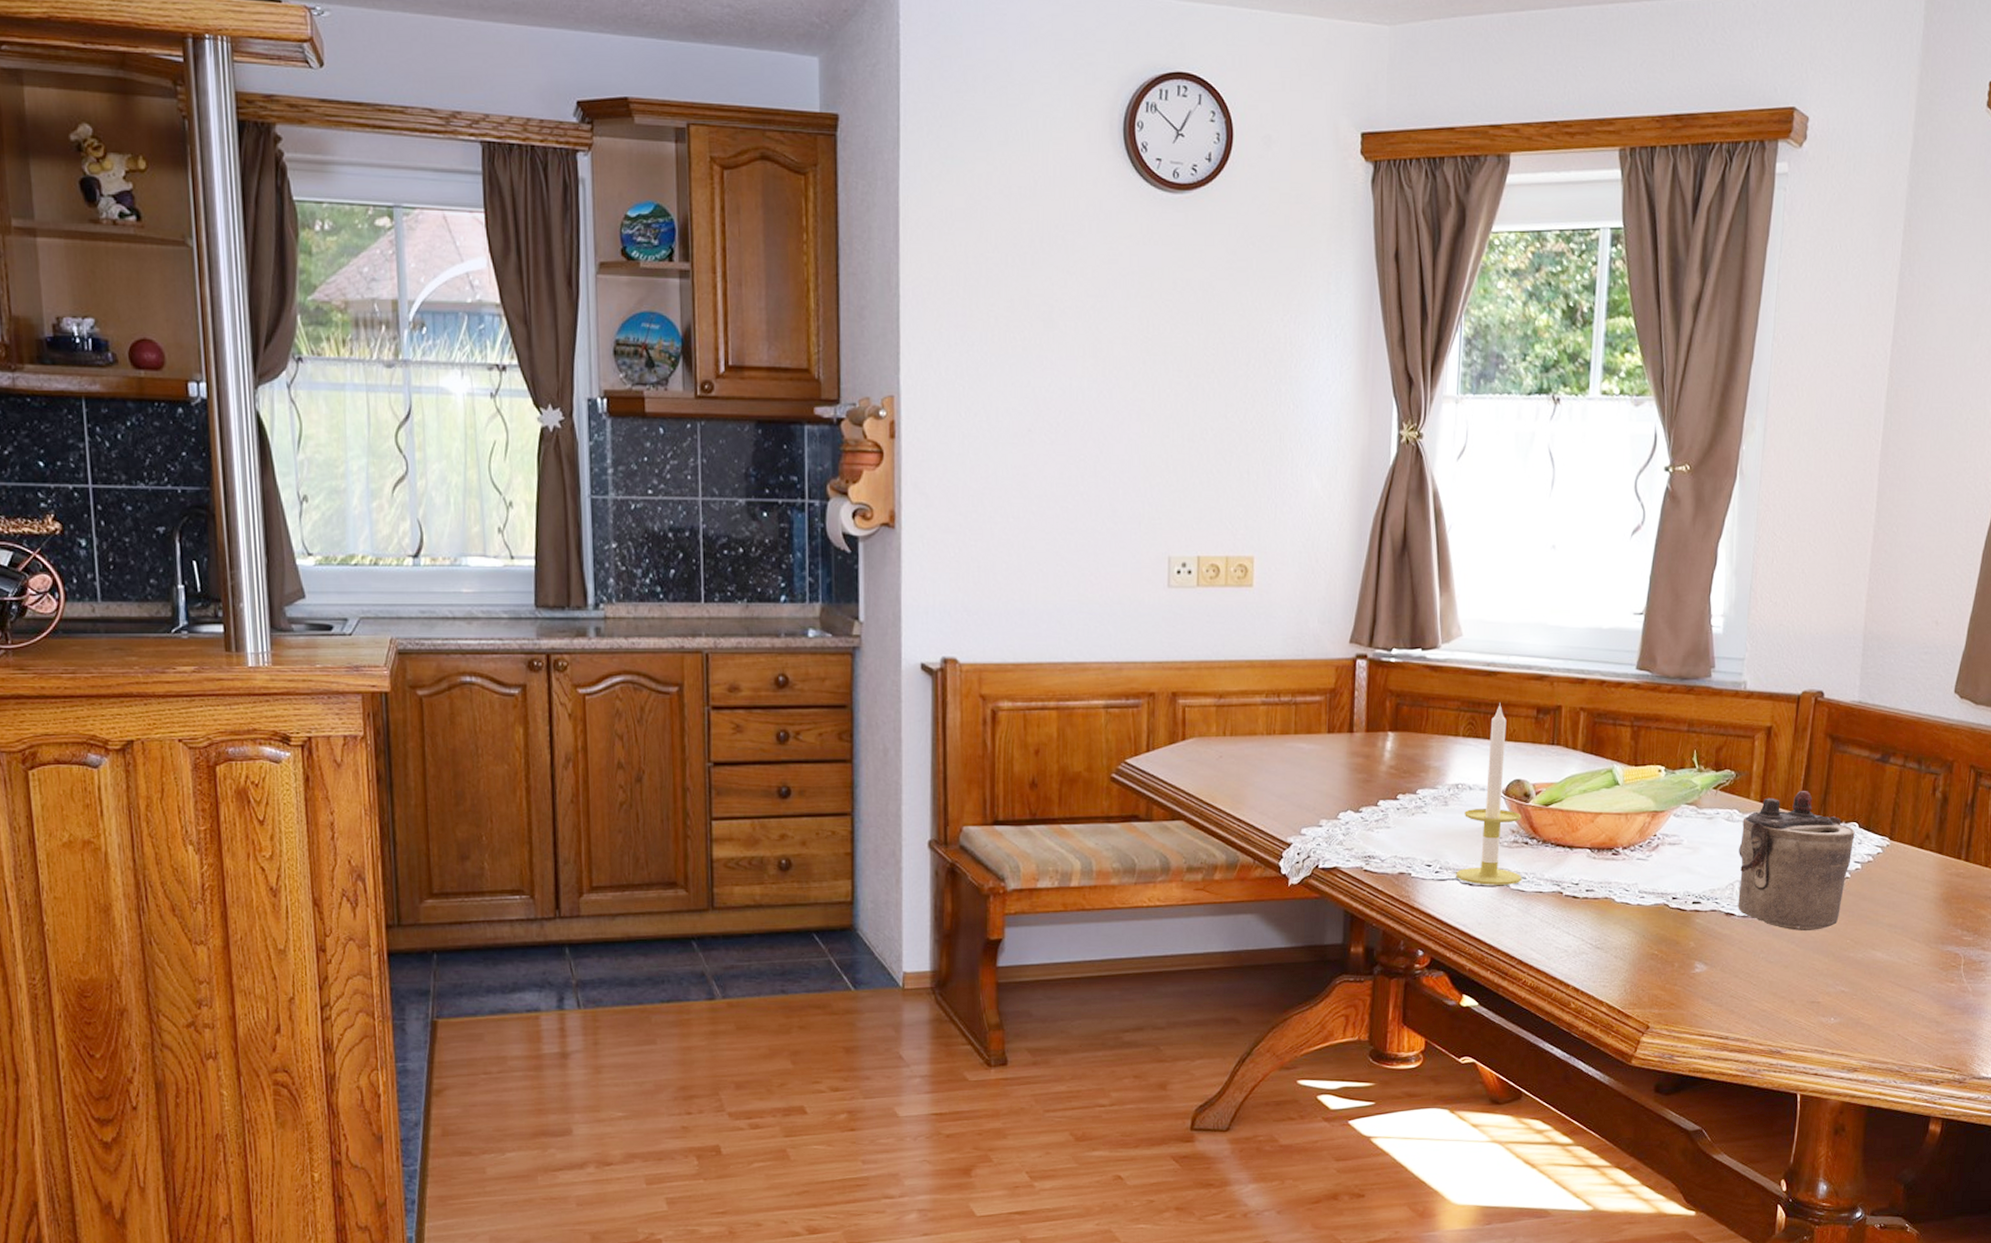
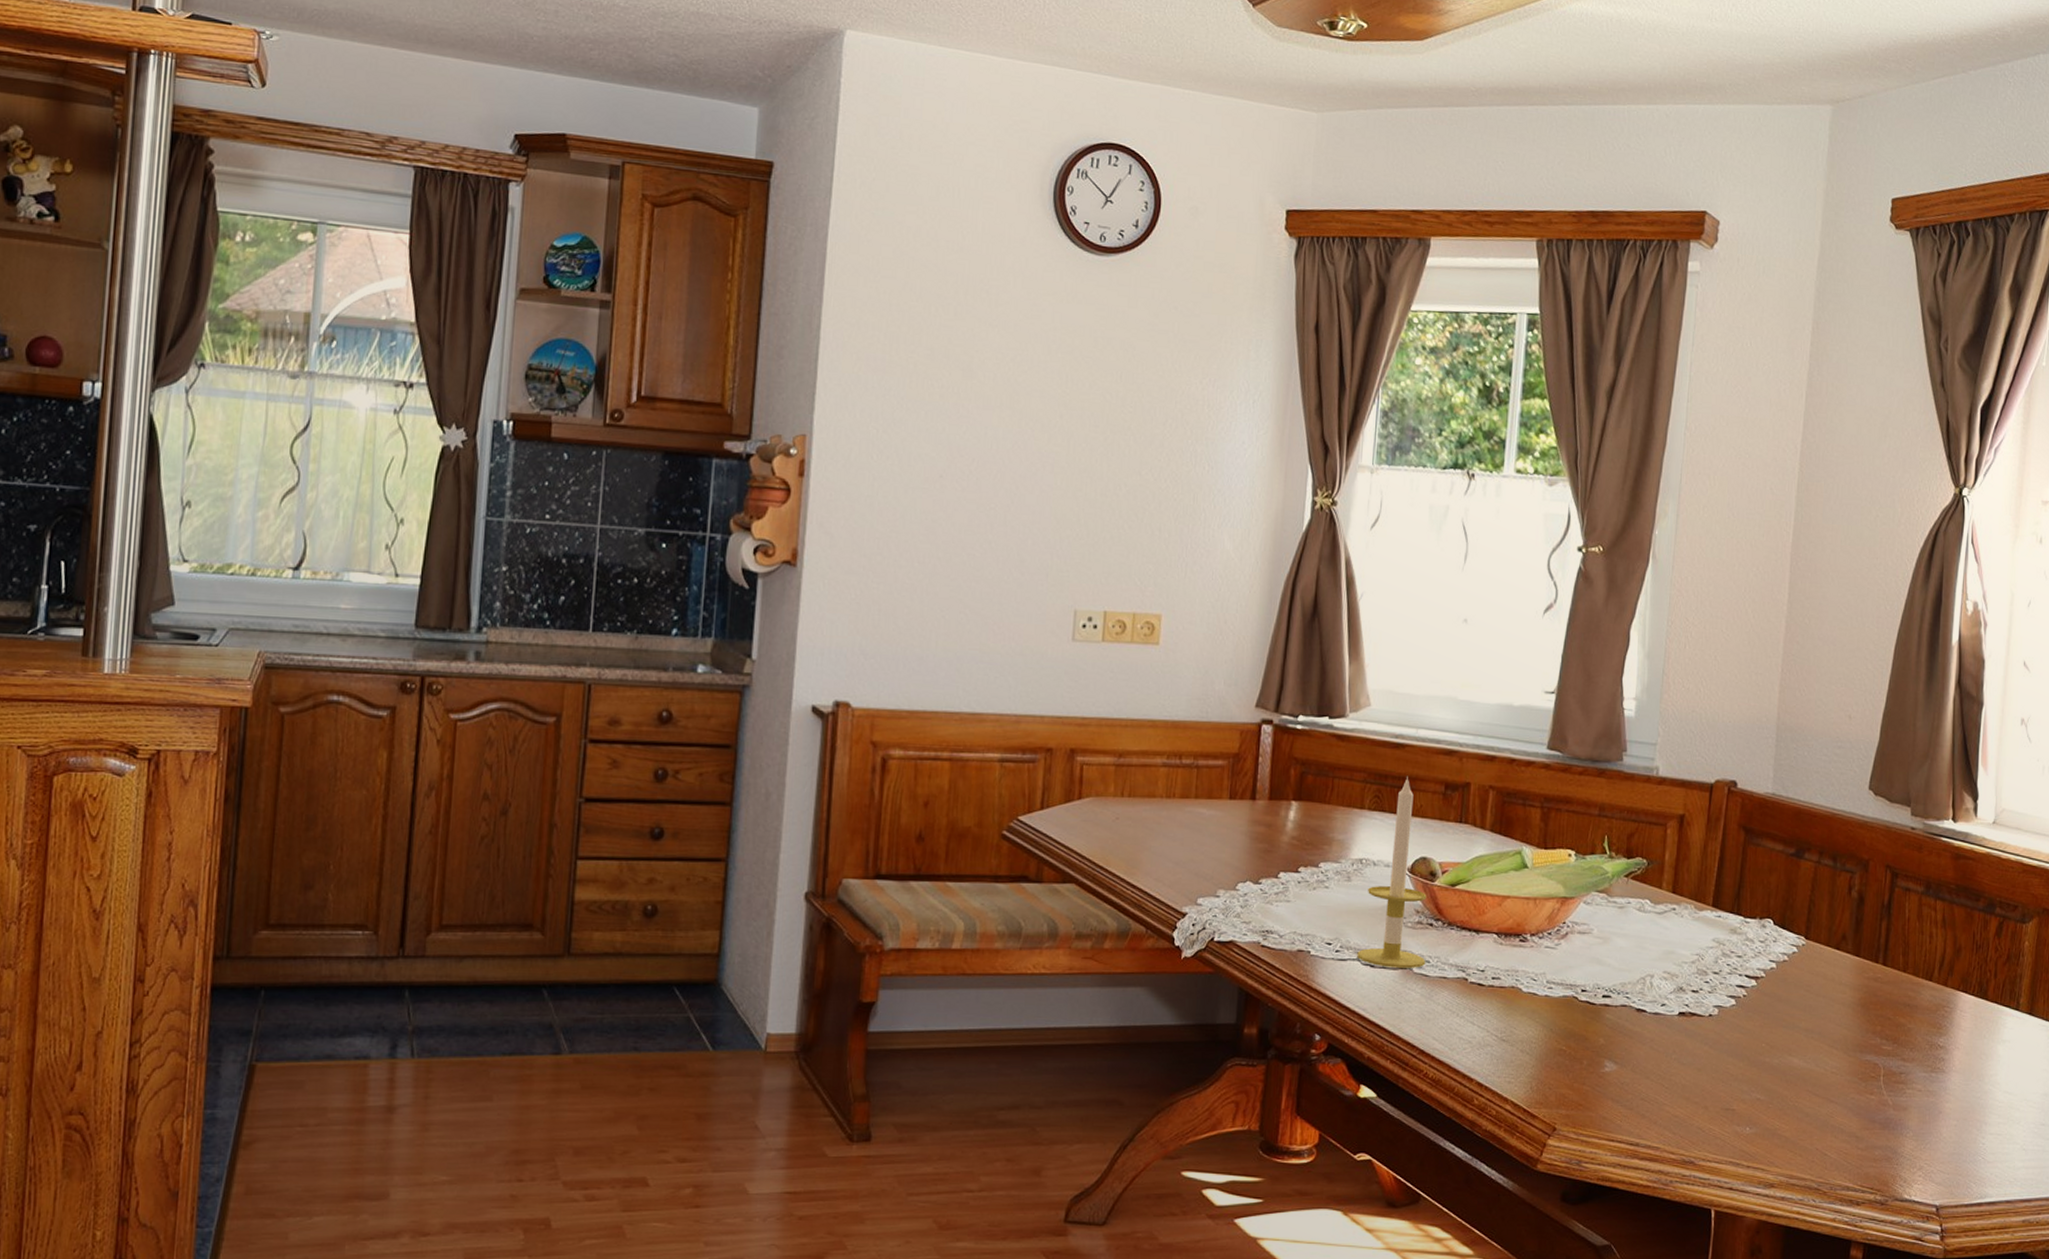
teapot: present [1738,791,1855,932] -> none [1649,883,1770,1033]

